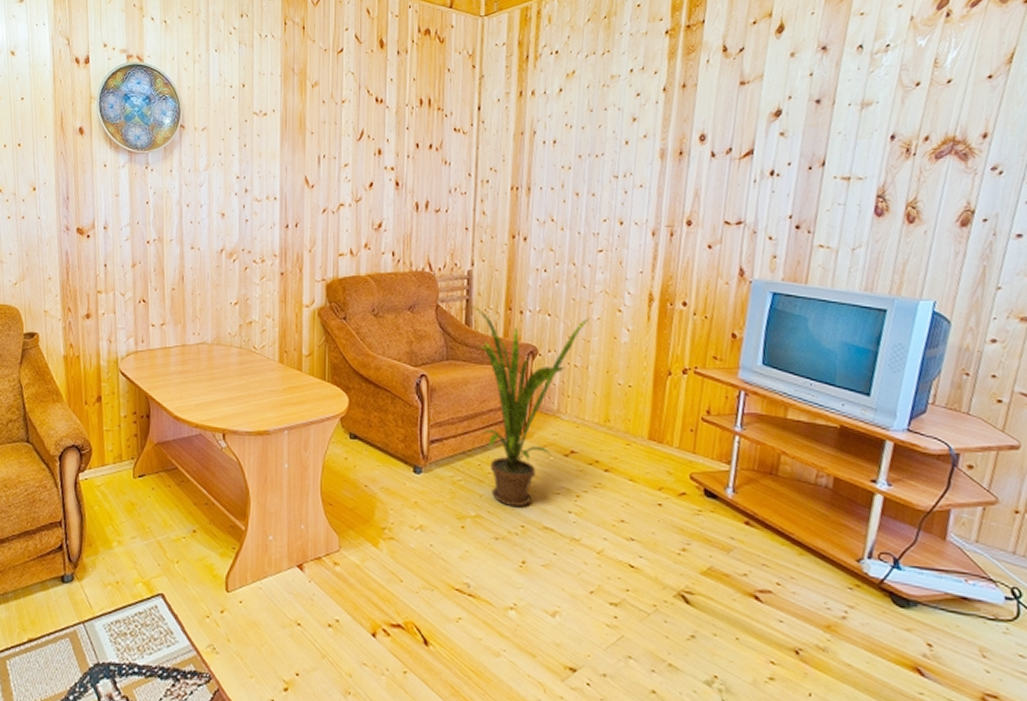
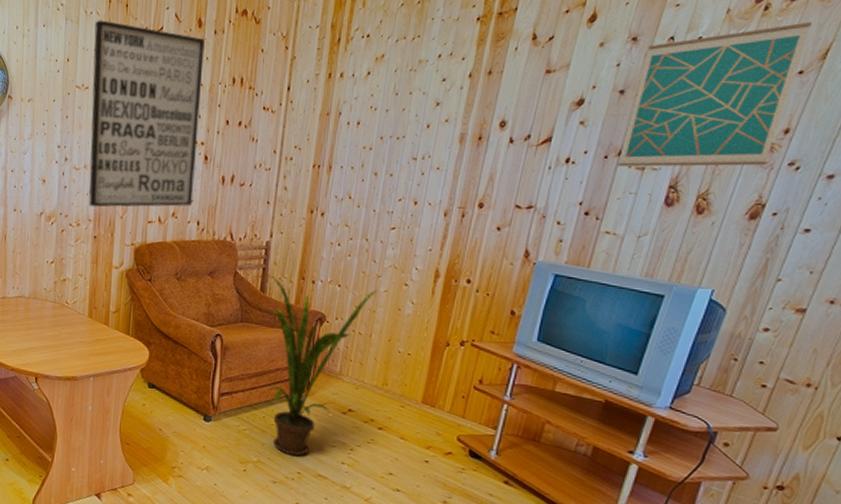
wall art: none [269,43,389,241] -> present [88,20,206,208]
wall art: none [822,27,995,178] -> present [617,21,813,167]

